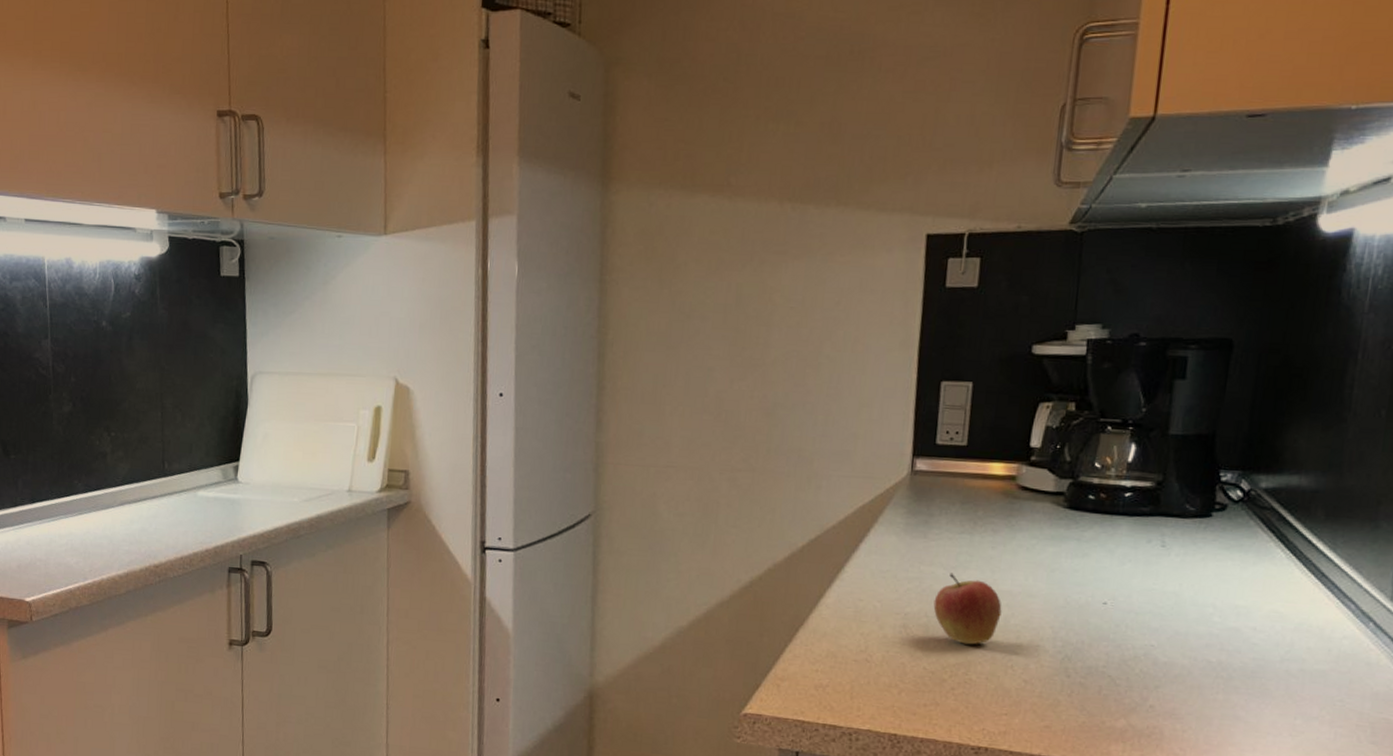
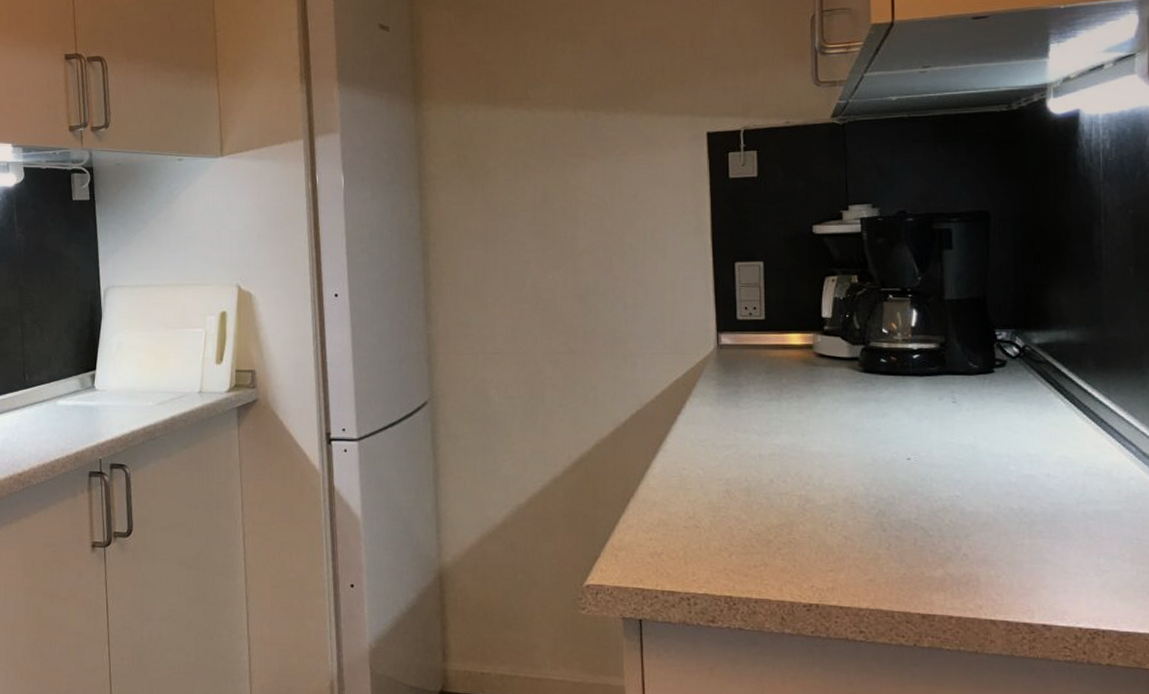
fruit: present [933,572,1002,645] -> none [752,438,815,506]

